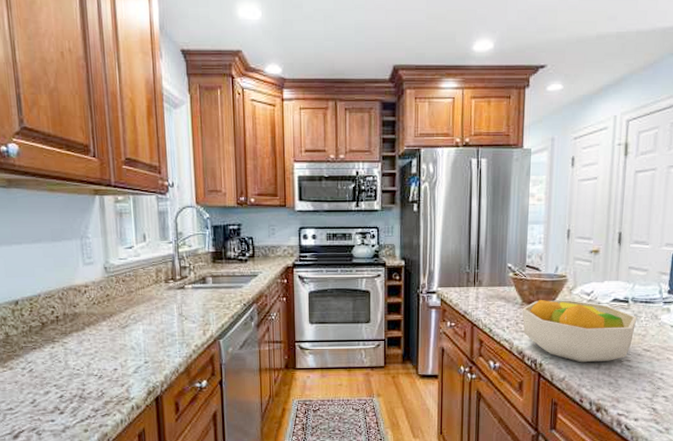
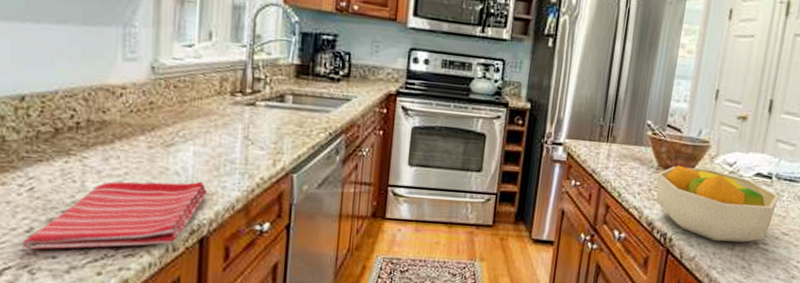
dish towel: none [30,352,157,416] -> present [22,181,207,250]

